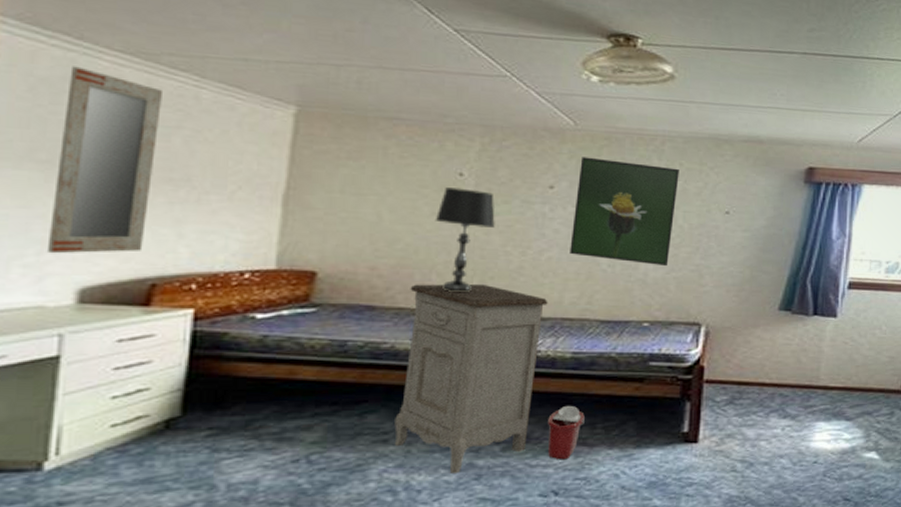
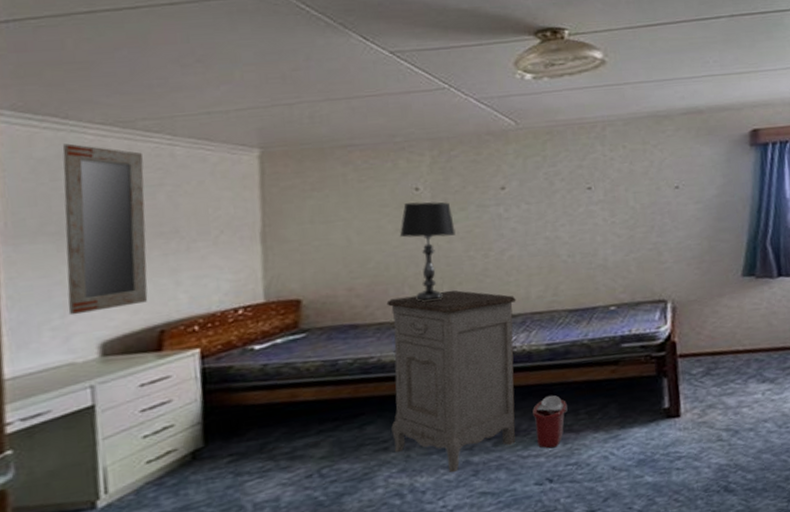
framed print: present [570,157,679,267] -> none [526,151,626,251]

